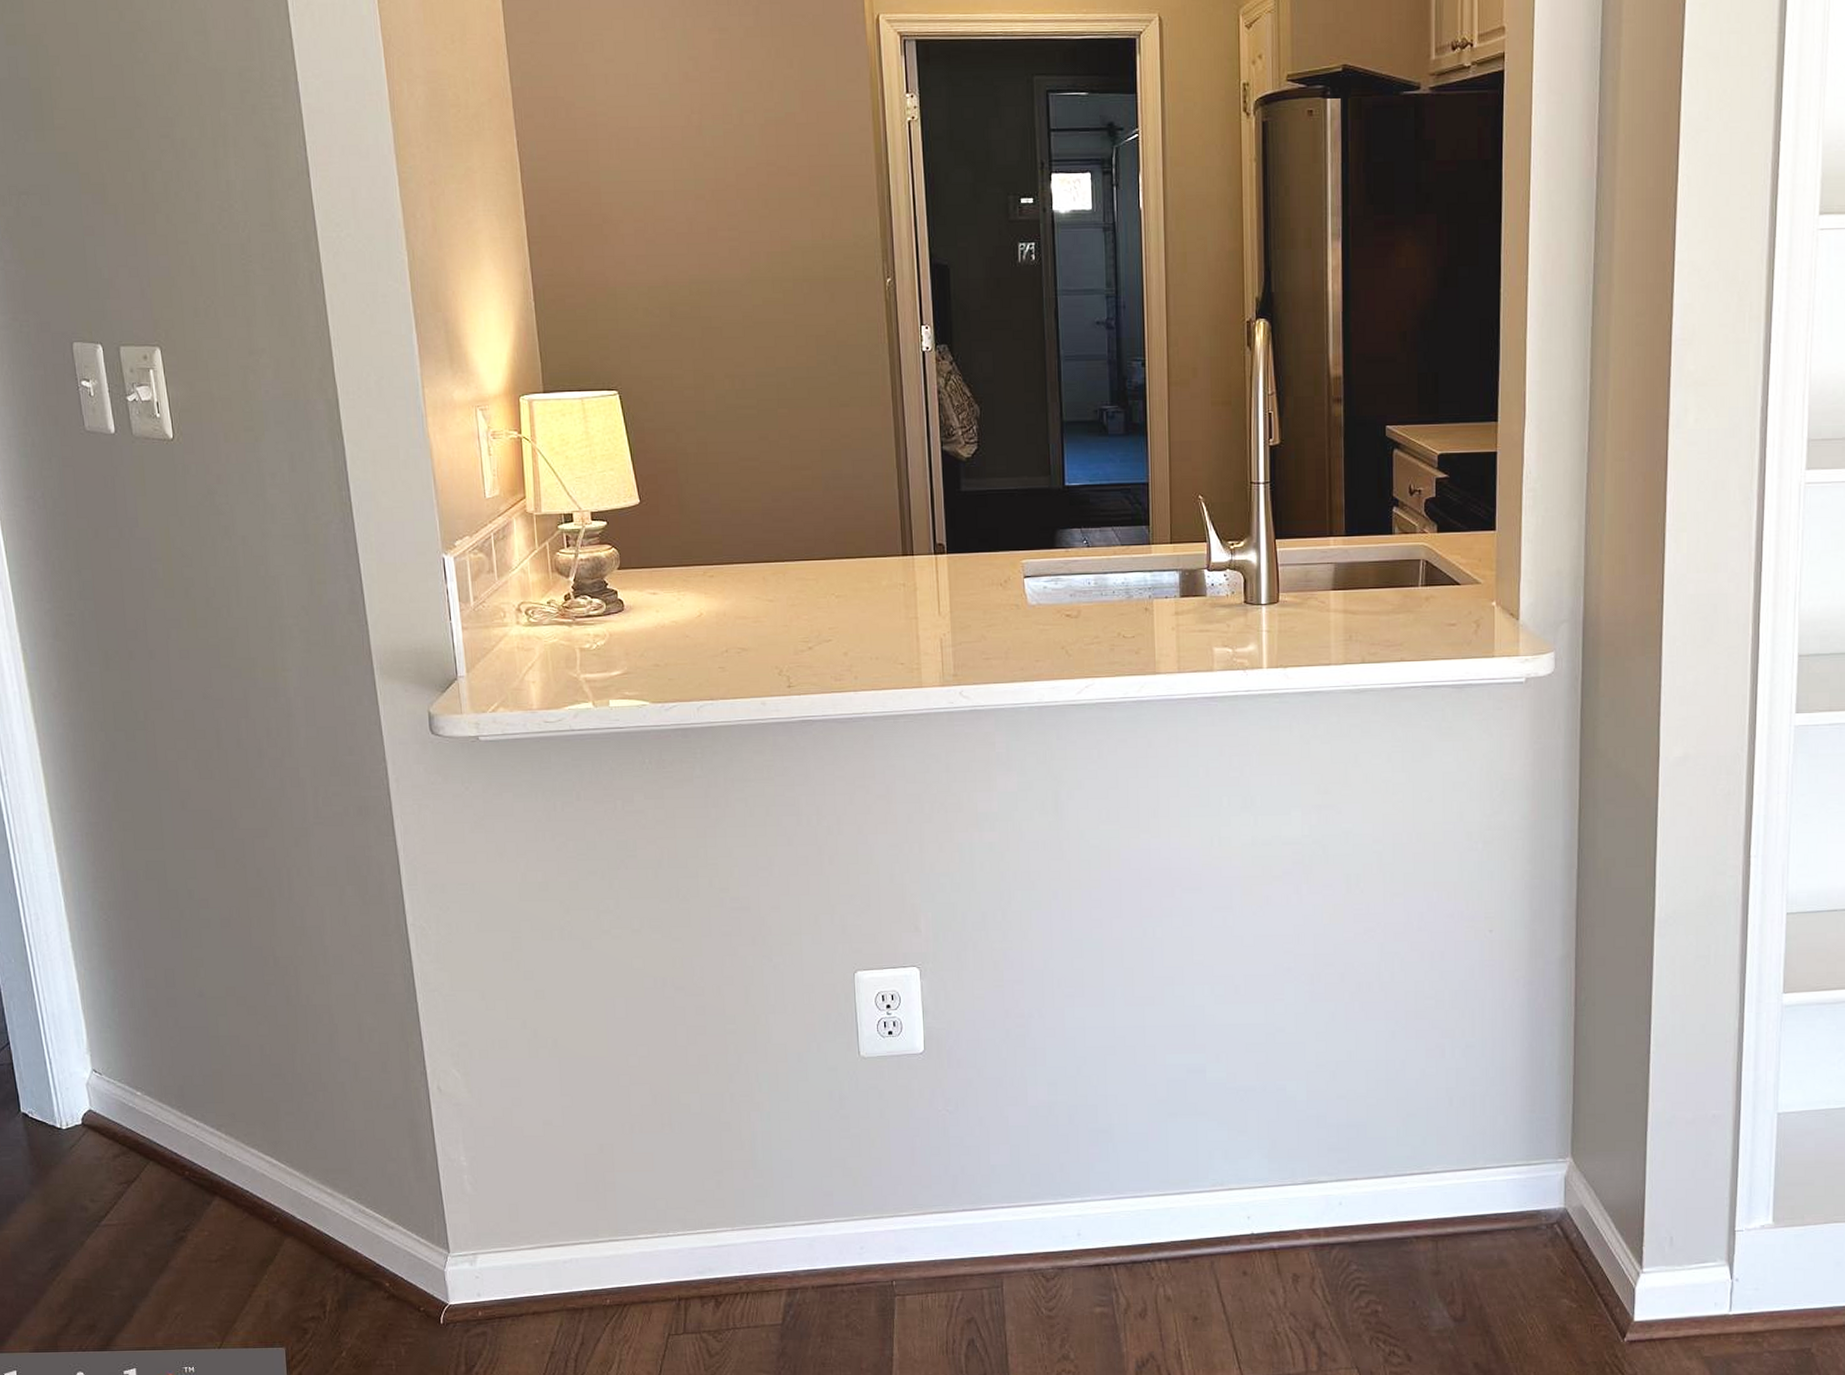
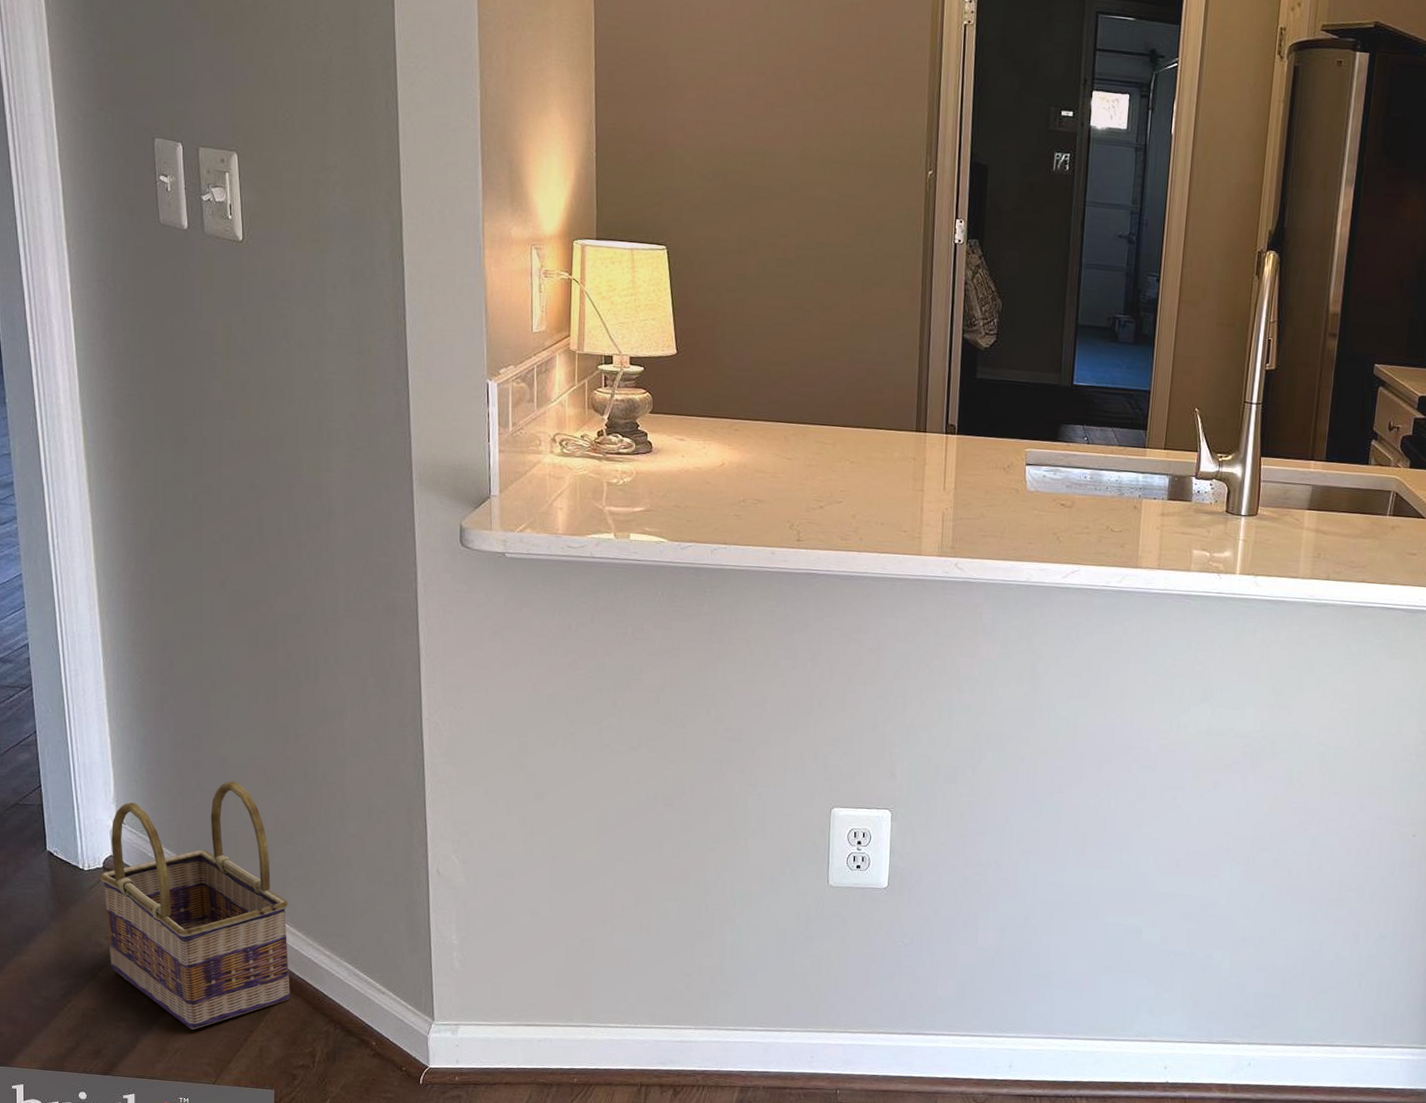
basket: none [79,1015,293,1291] -> present [99,781,290,1030]

